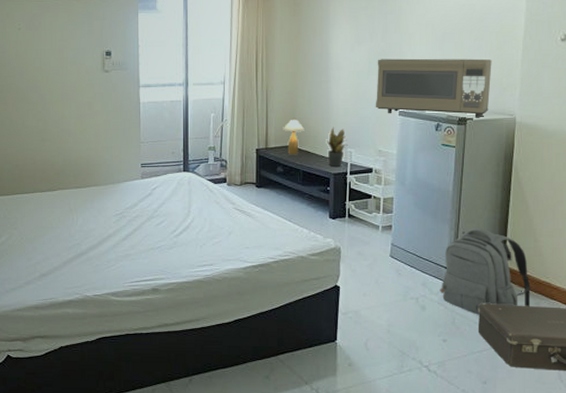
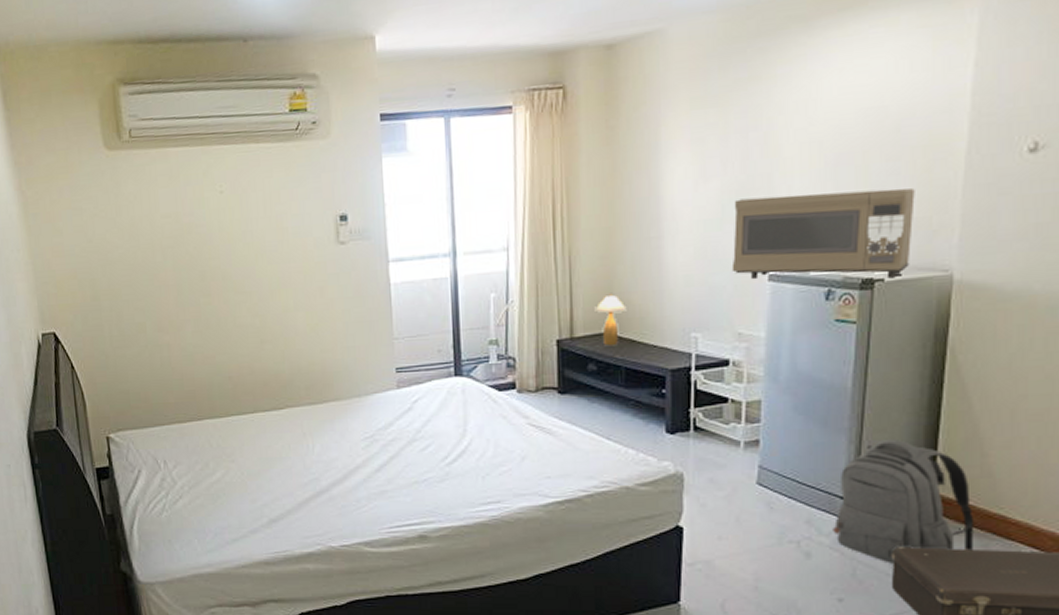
potted plant: present [327,126,348,168] -> none [660,302,692,361]

